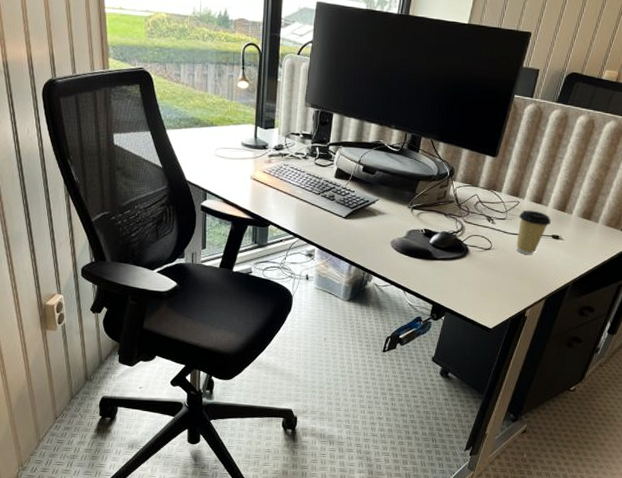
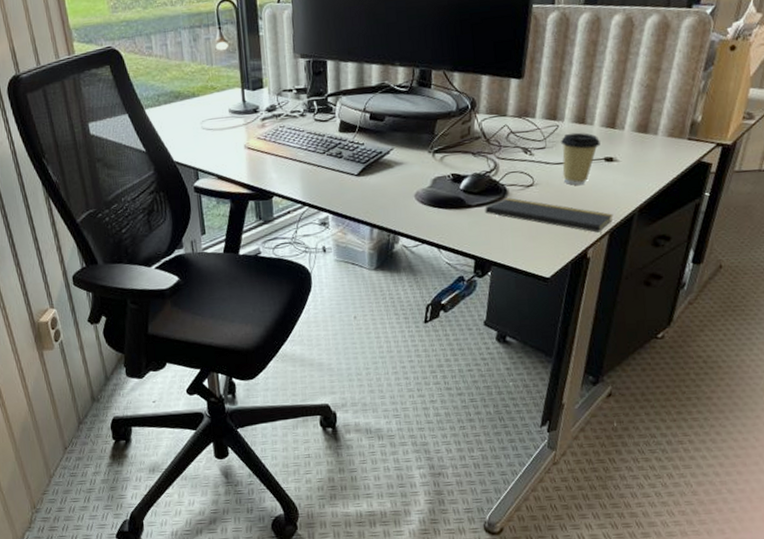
notepad: none [447,257,552,308] -> present [485,198,613,245]

